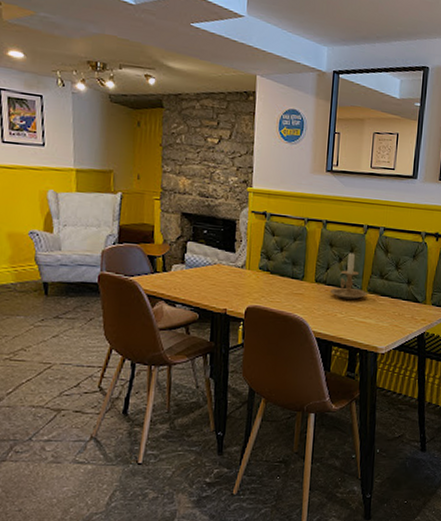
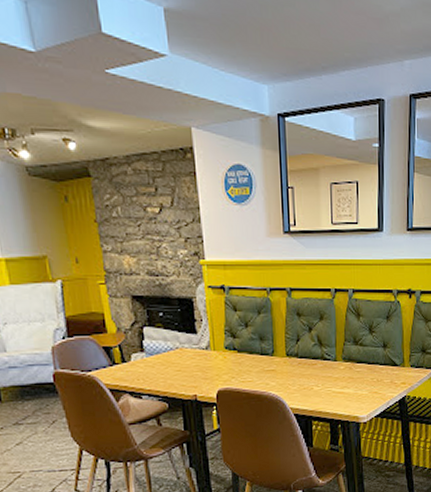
candle holder: present [330,251,367,300] -> none [303,319,343,371]

